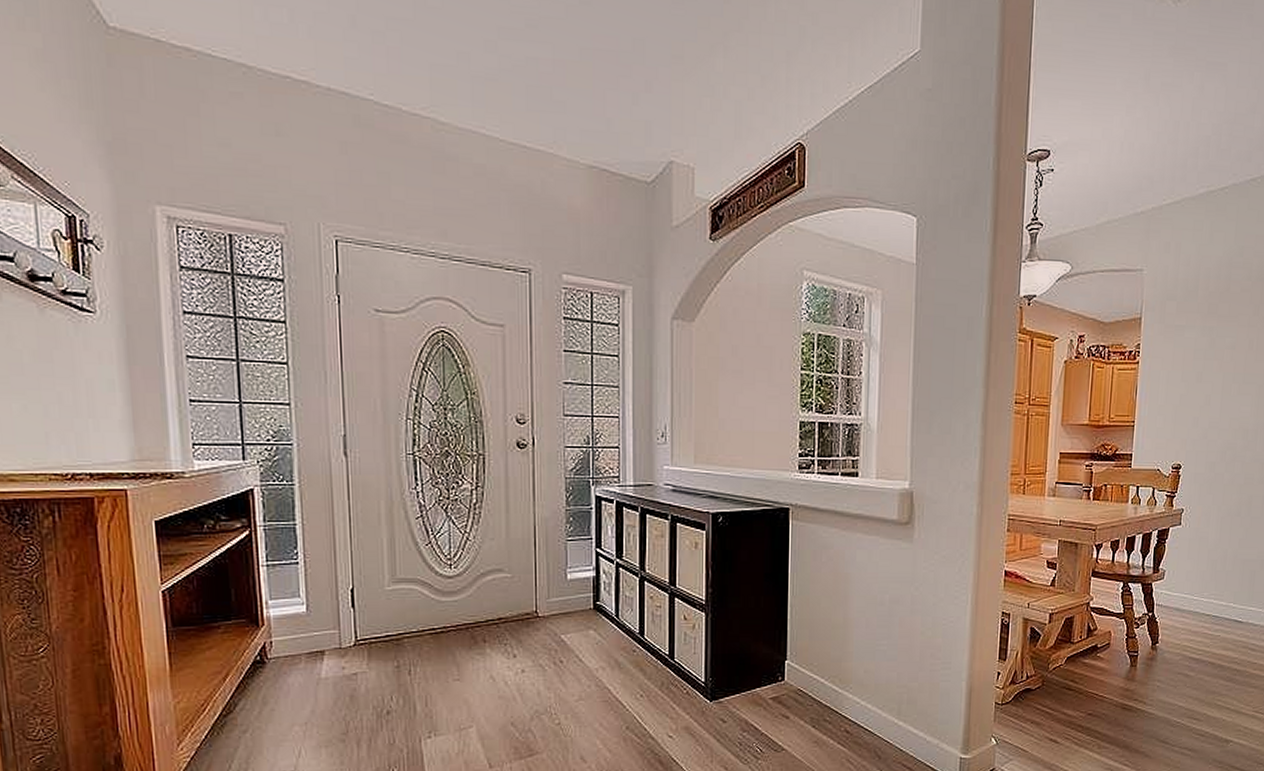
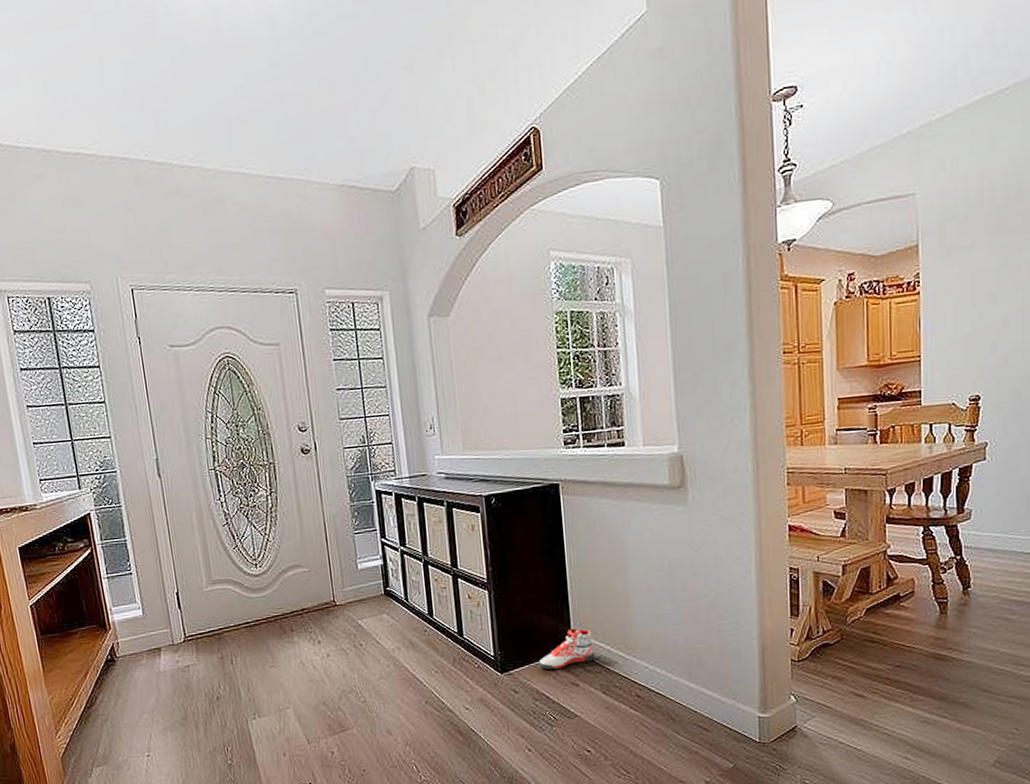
sneaker: none [750,658,809,699] -> present [538,628,596,670]

